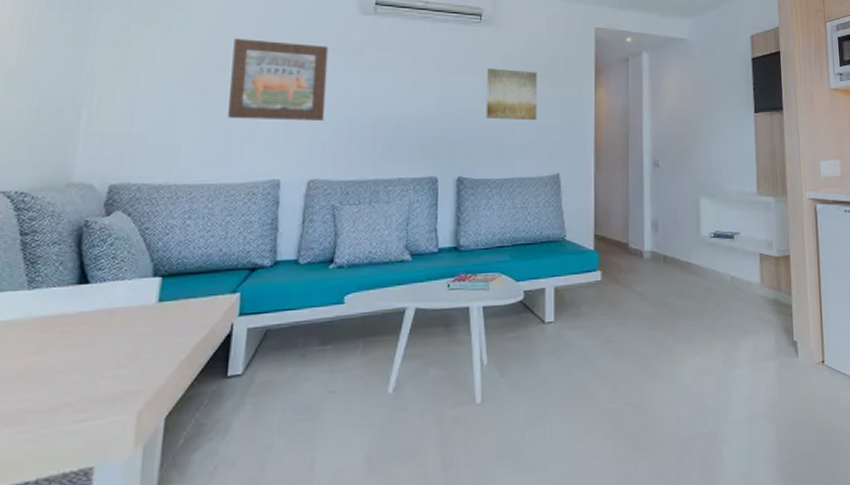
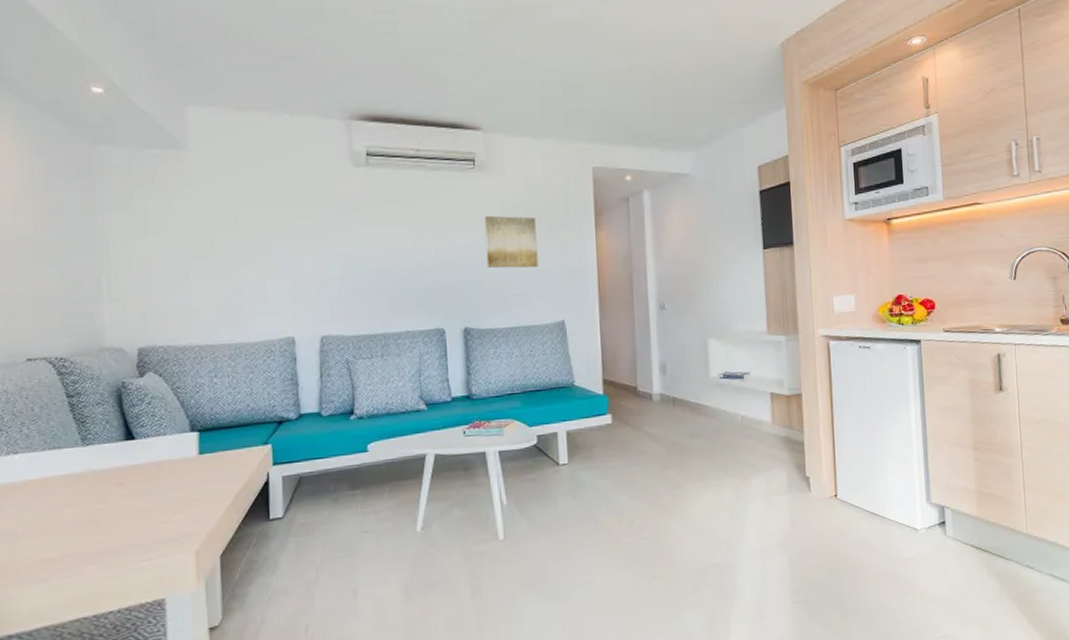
wall art: present [228,39,329,121] -> none [233,198,330,280]

